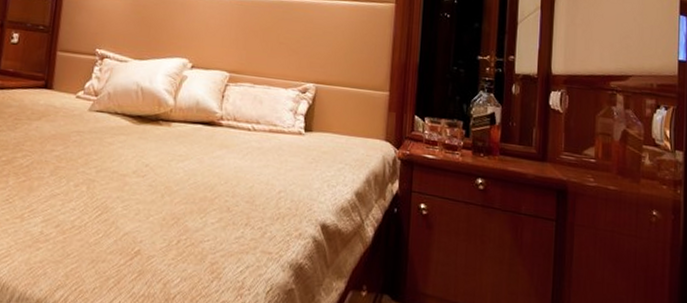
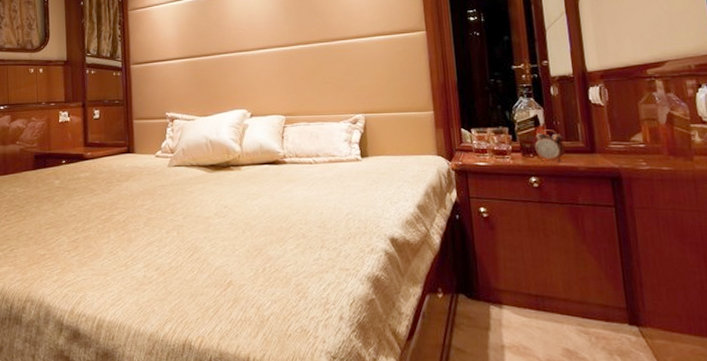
alarm clock: none [486,129,518,166] -> present [534,129,566,162]

